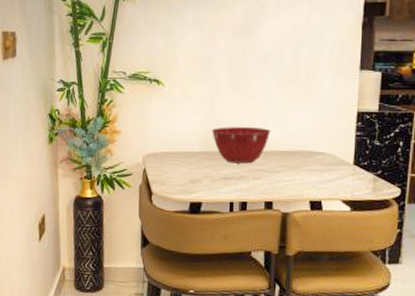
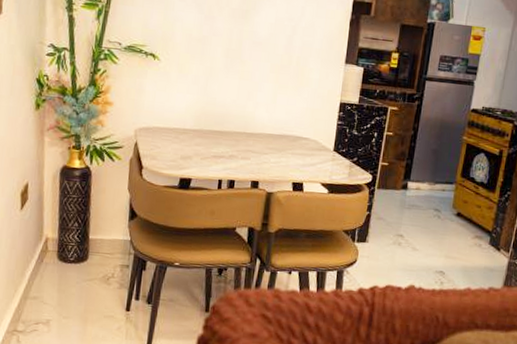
mixing bowl: present [212,127,271,164] -> none [205,106,262,144]

